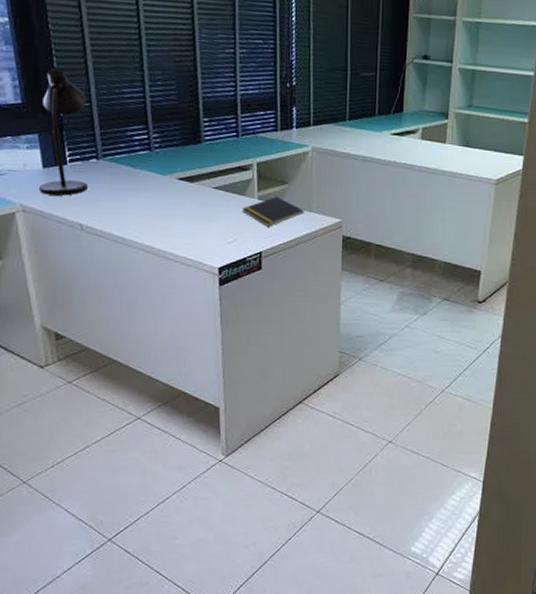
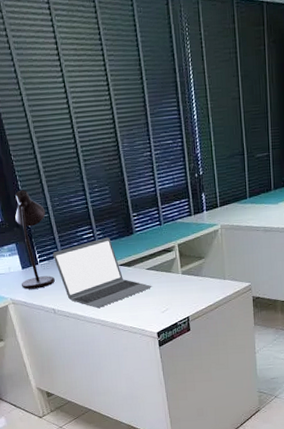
laptop: none [89,142,219,229] -> present [52,237,152,308]
notepad: present [241,196,304,227] -> none [170,269,219,296]

